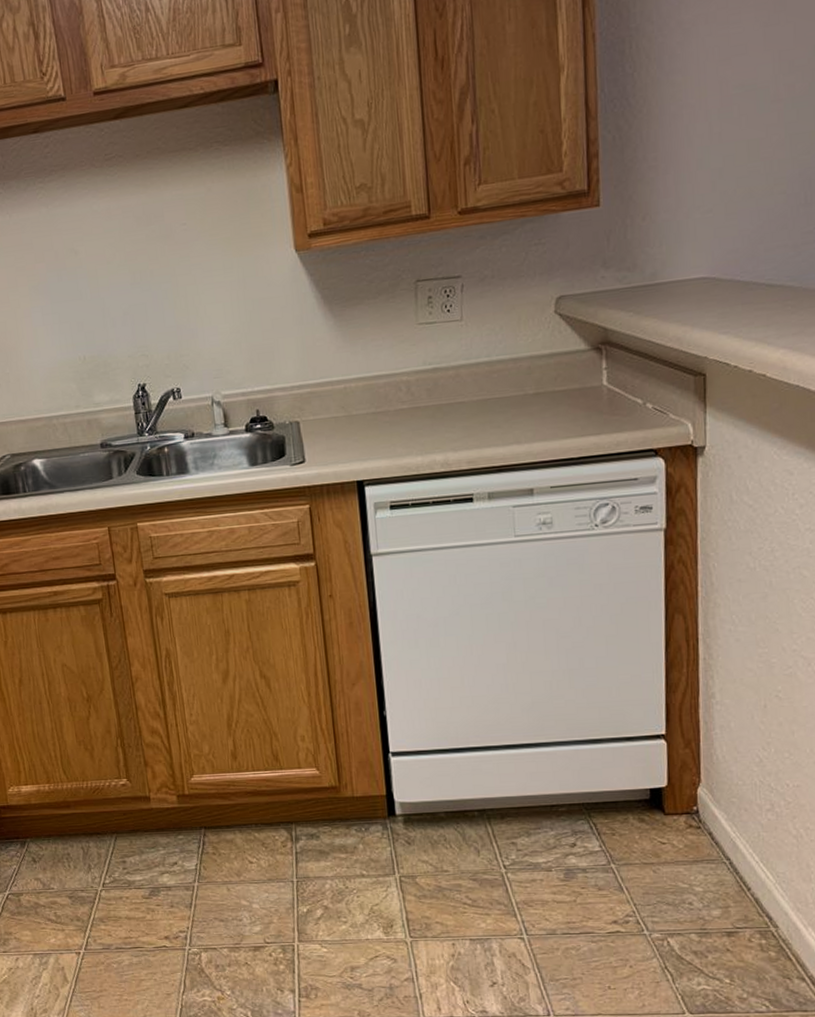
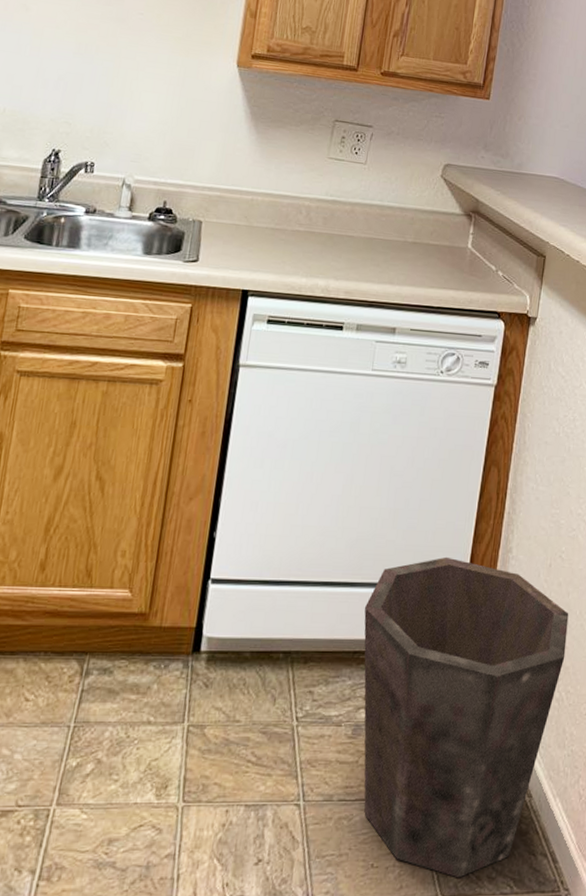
waste bin: none [554,709,798,999] -> present [364,556,569,878]

